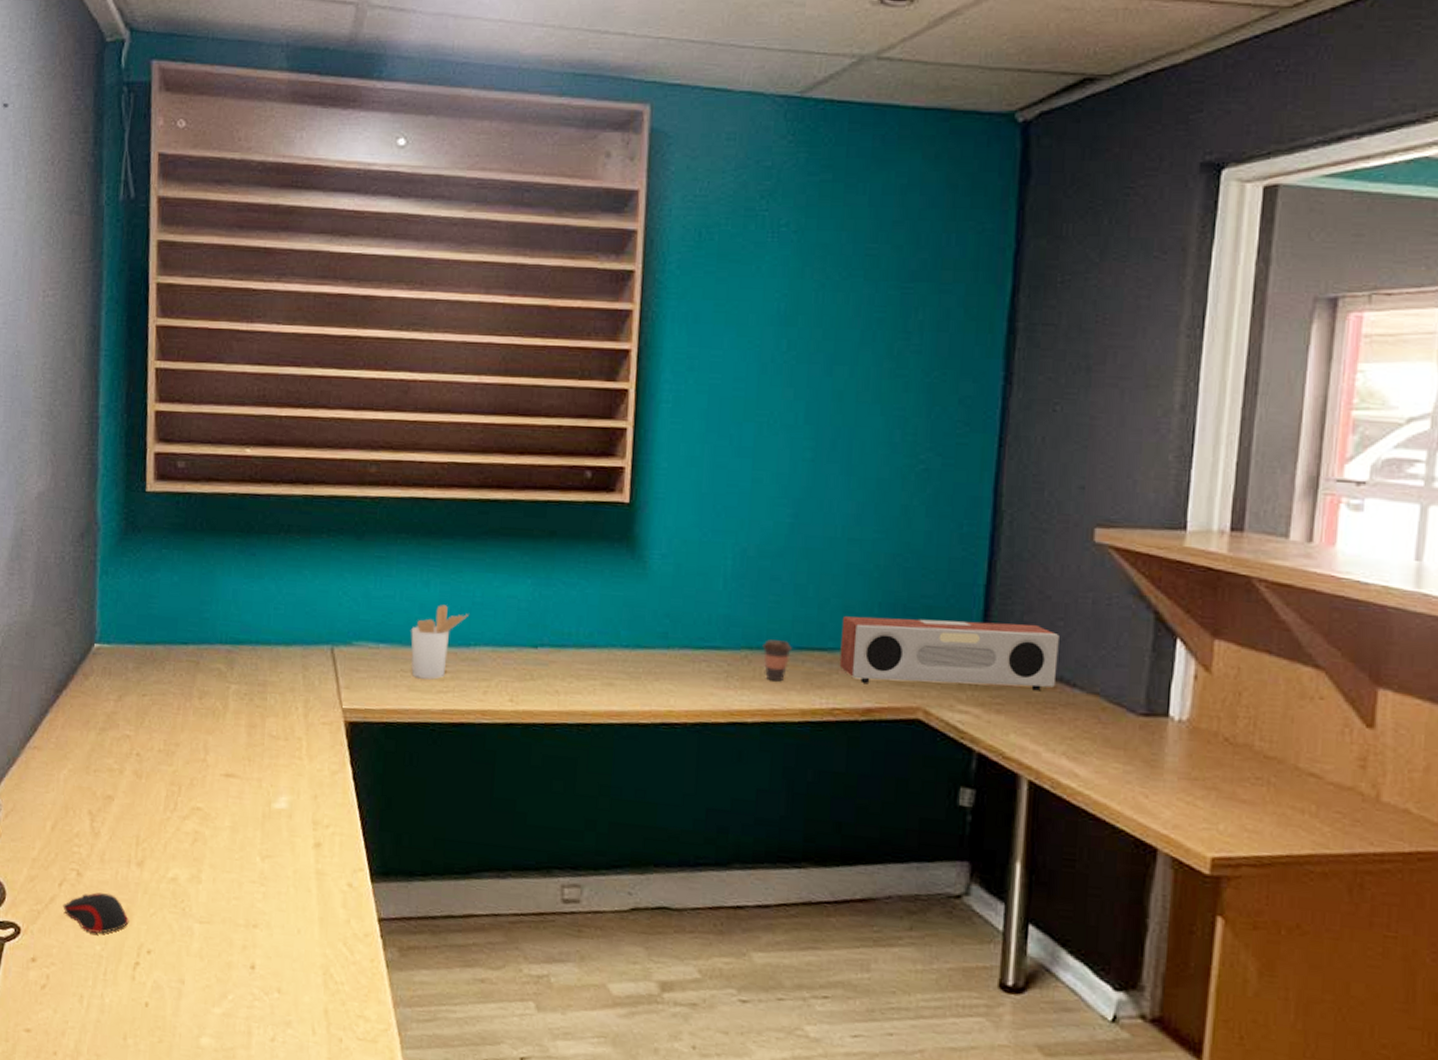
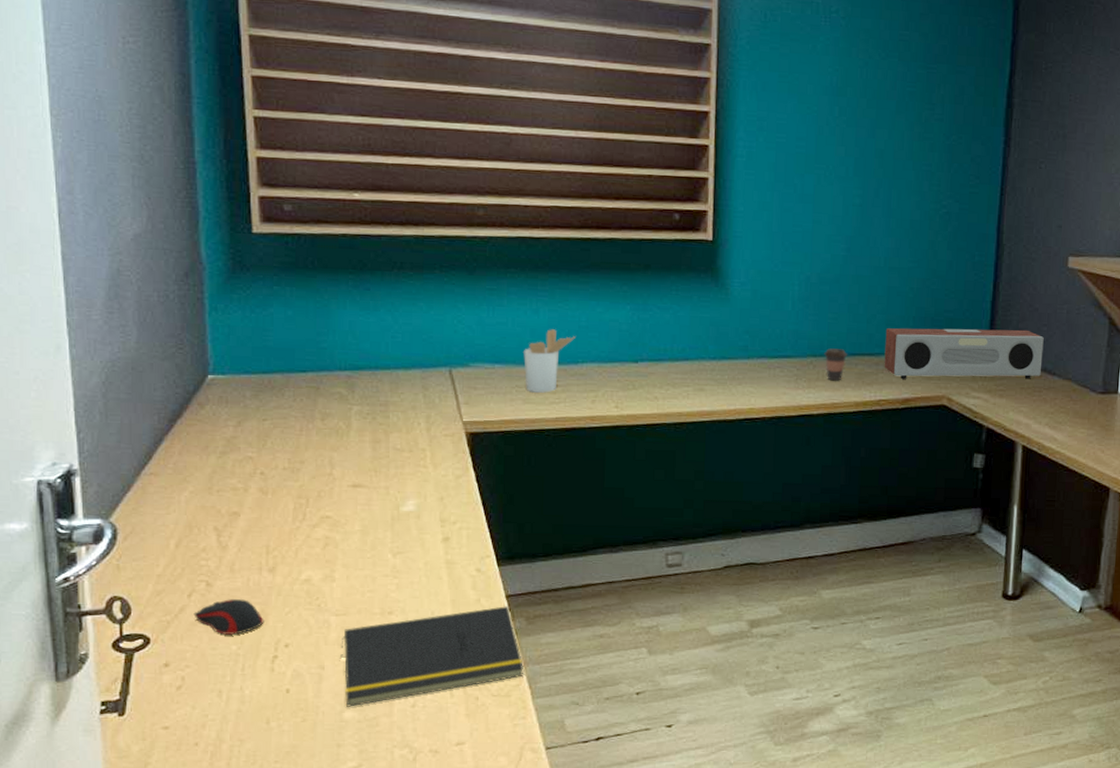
notepad: none [200,931,393,1032] -> present [339,606,523,707]

